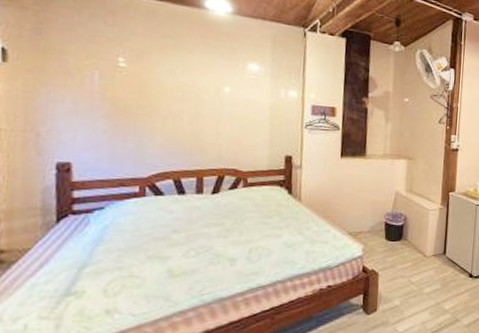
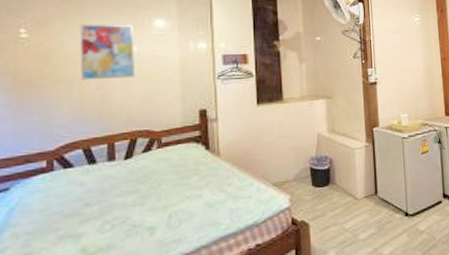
wall art: none [174,60,228,118] -> present [79,25,136,81]

